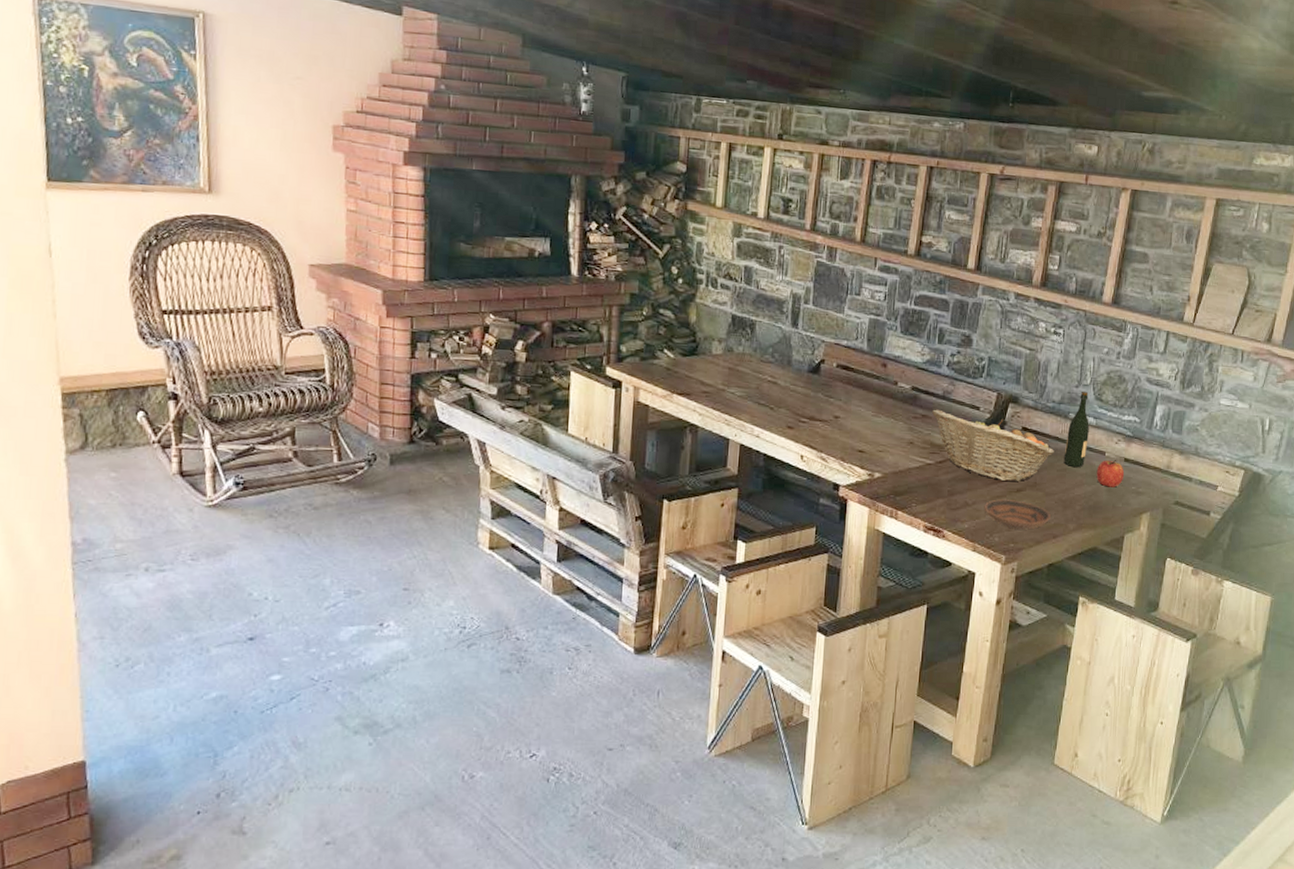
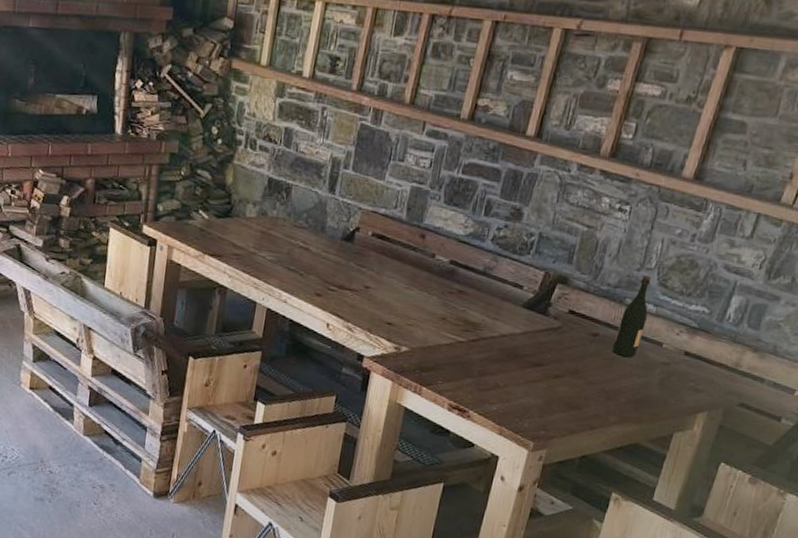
fruit basket: present [932,409,1054,482] -> none [469,285,603,368]
bowl: present [984,499,1051,530] -> none [516,384,590,418]
apple: present [1096,460,1125,488] -> none [648,352,683,382]

